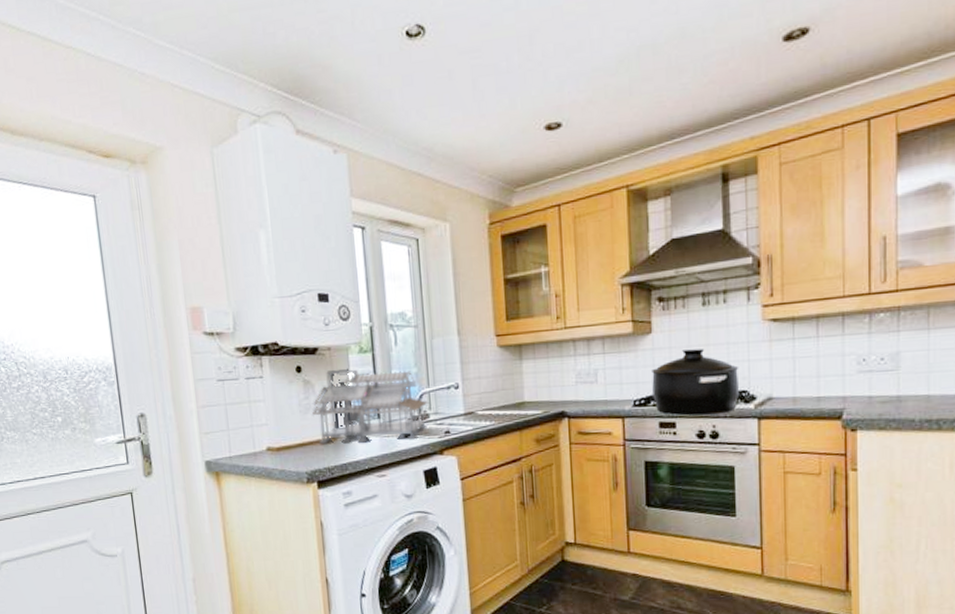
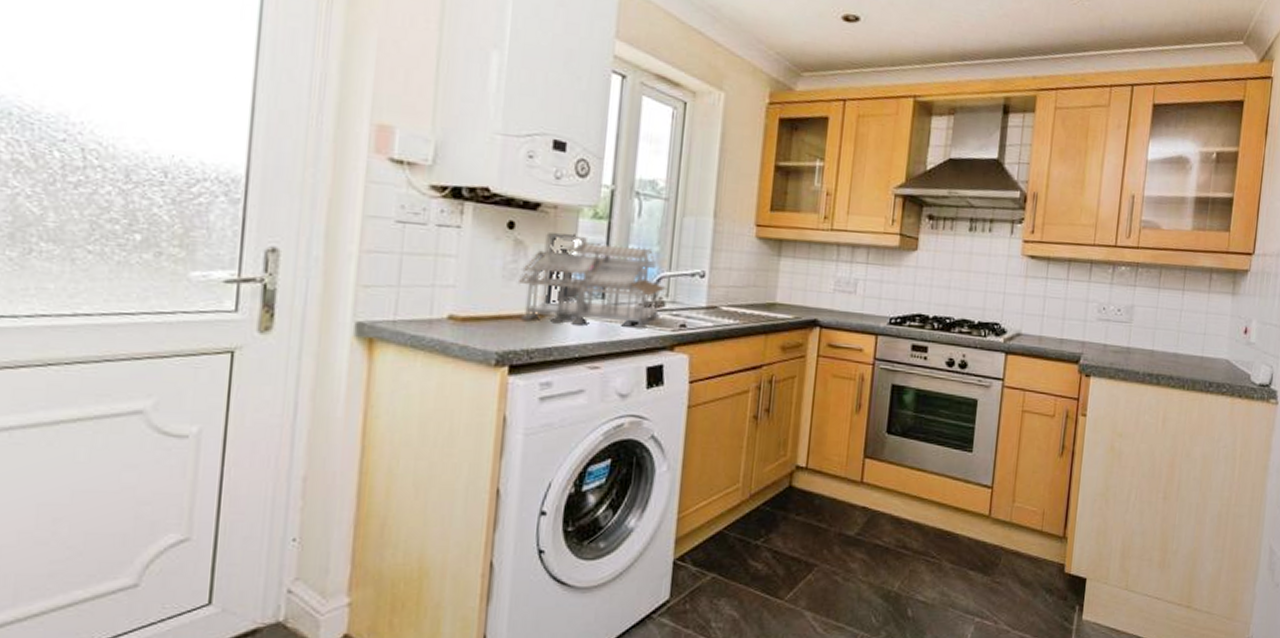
saucepan: present [652,349,740,416] -> none [909,273,995,344]

